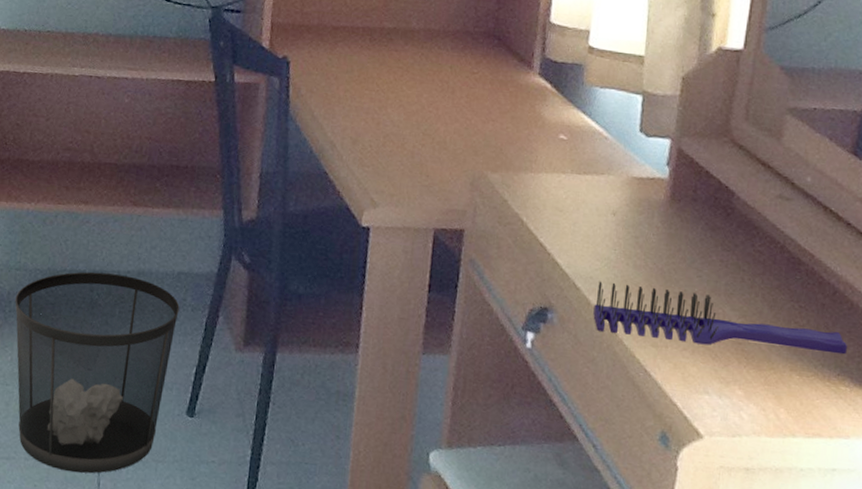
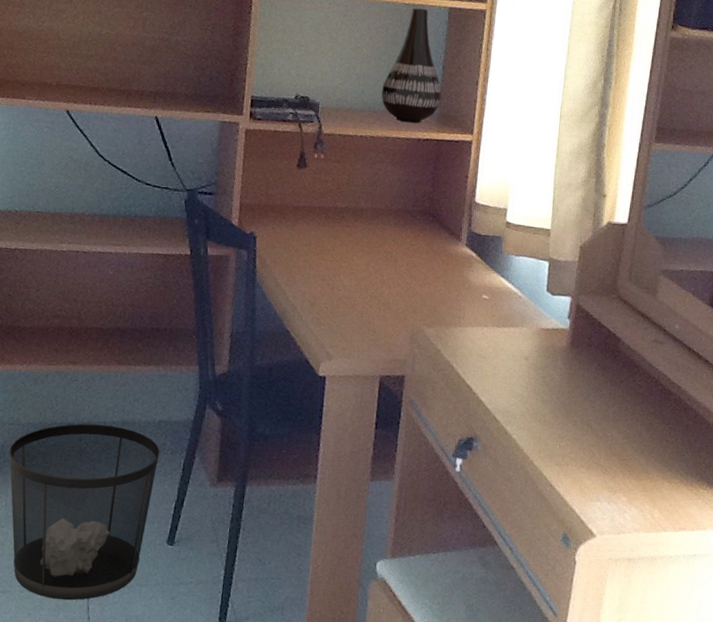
hairbrush: present [593,281,847,355] -> none [510,414,705,465]

